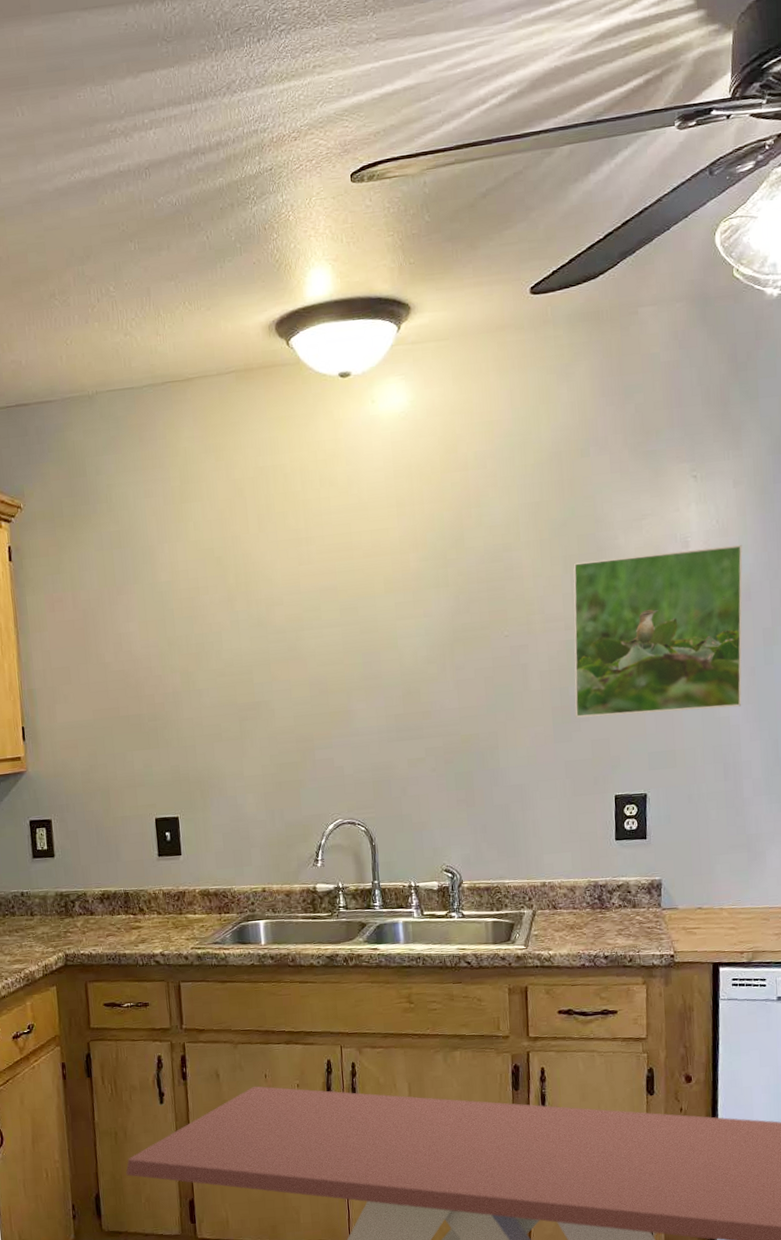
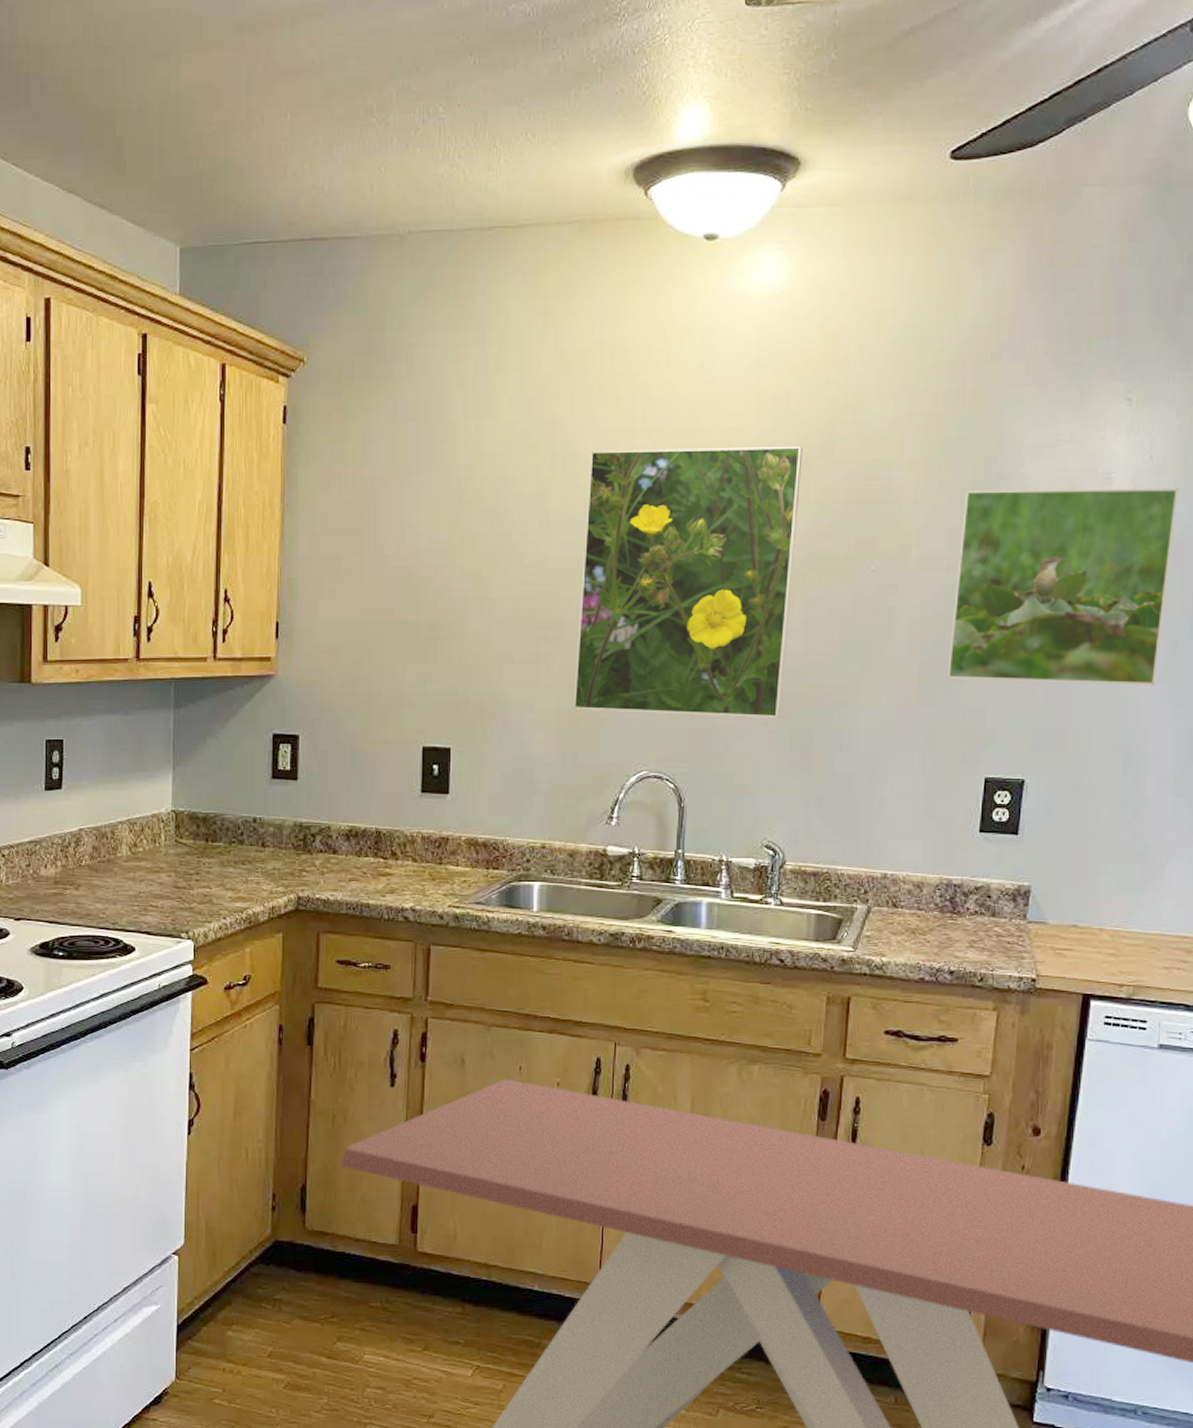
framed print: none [266,539,445,774] -> present [573,445,803,718]

